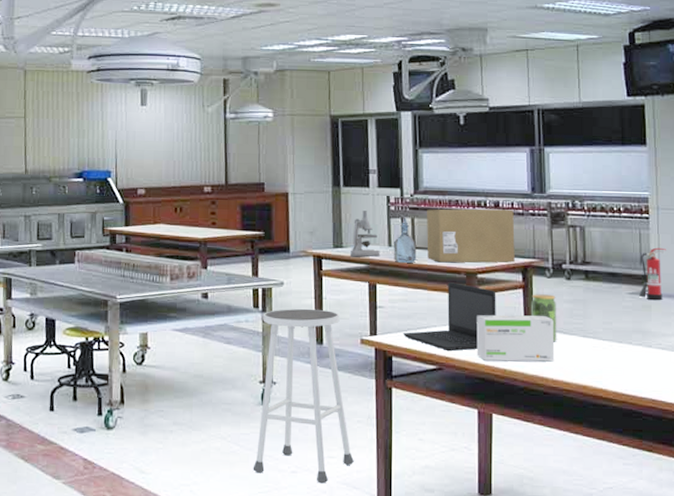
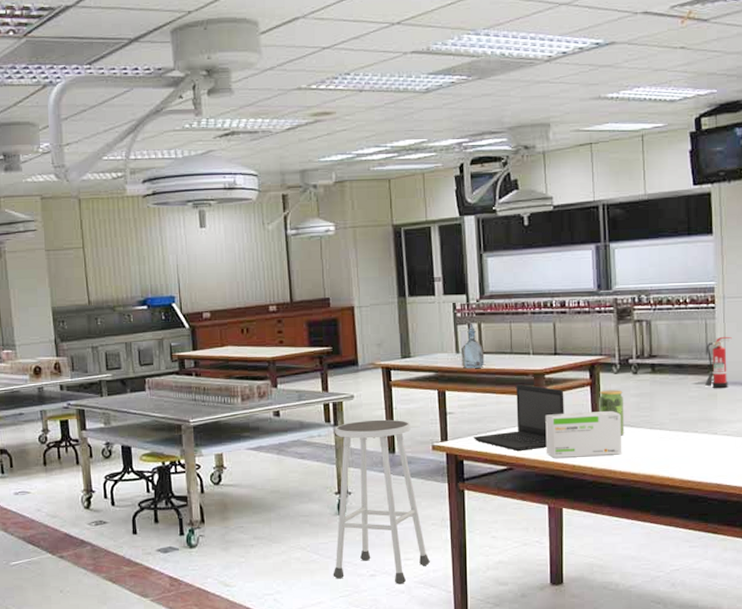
microscope: present [351,211,381,257] -> none [419,319,449,366]
box: present [427,208,515,263] -> none [493,308,582,366]

